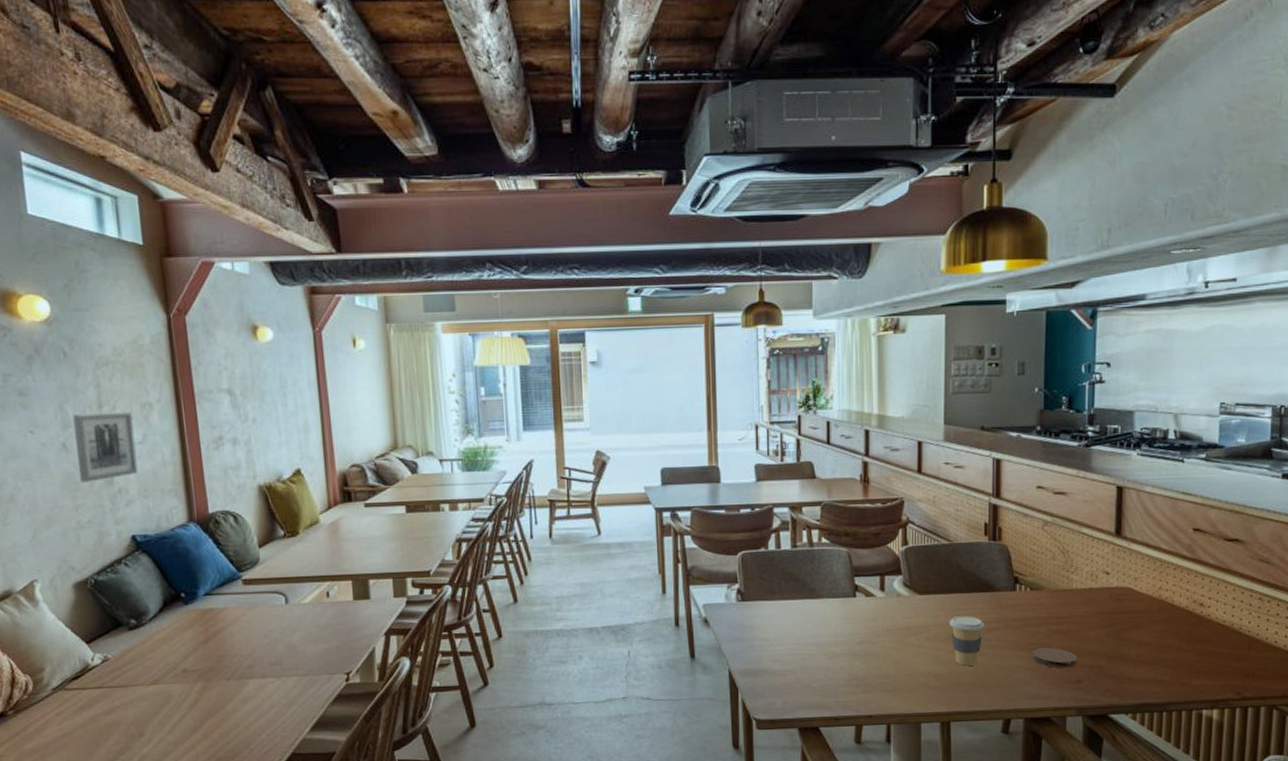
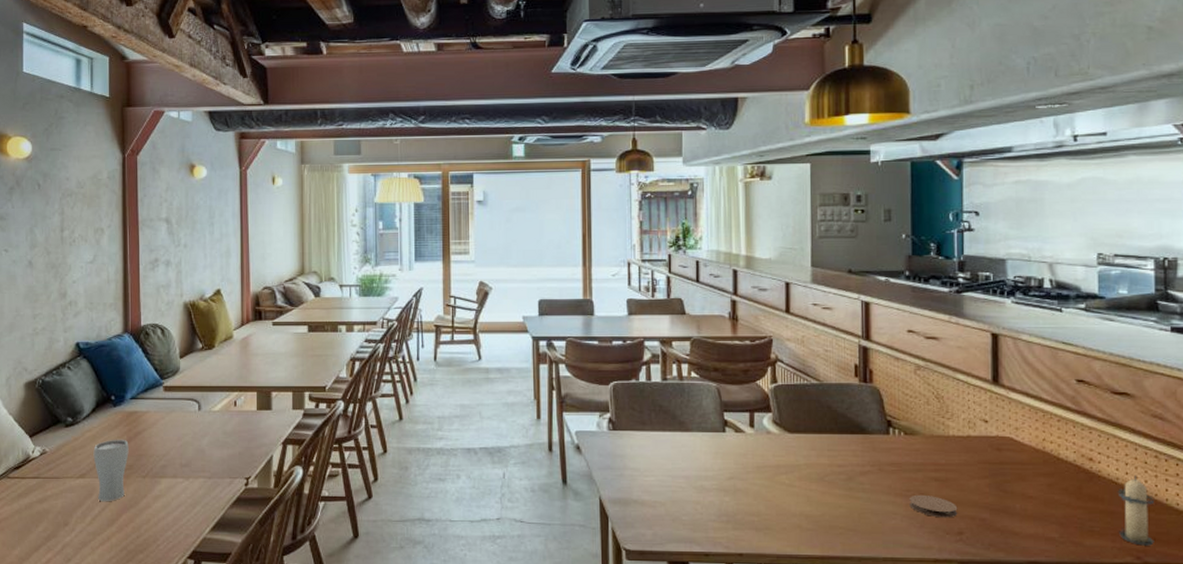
wall art: present [73,412,138,482] -> none [39,235,87,295]
drinking glass: none [165,639,208,708] -> present [93,439,129,501]
coffee cup: present [949,616,985,666] -> none [821,457,858,509]
candle: none [1221,616,1256,682] -> present [1117,474,1155,546]

